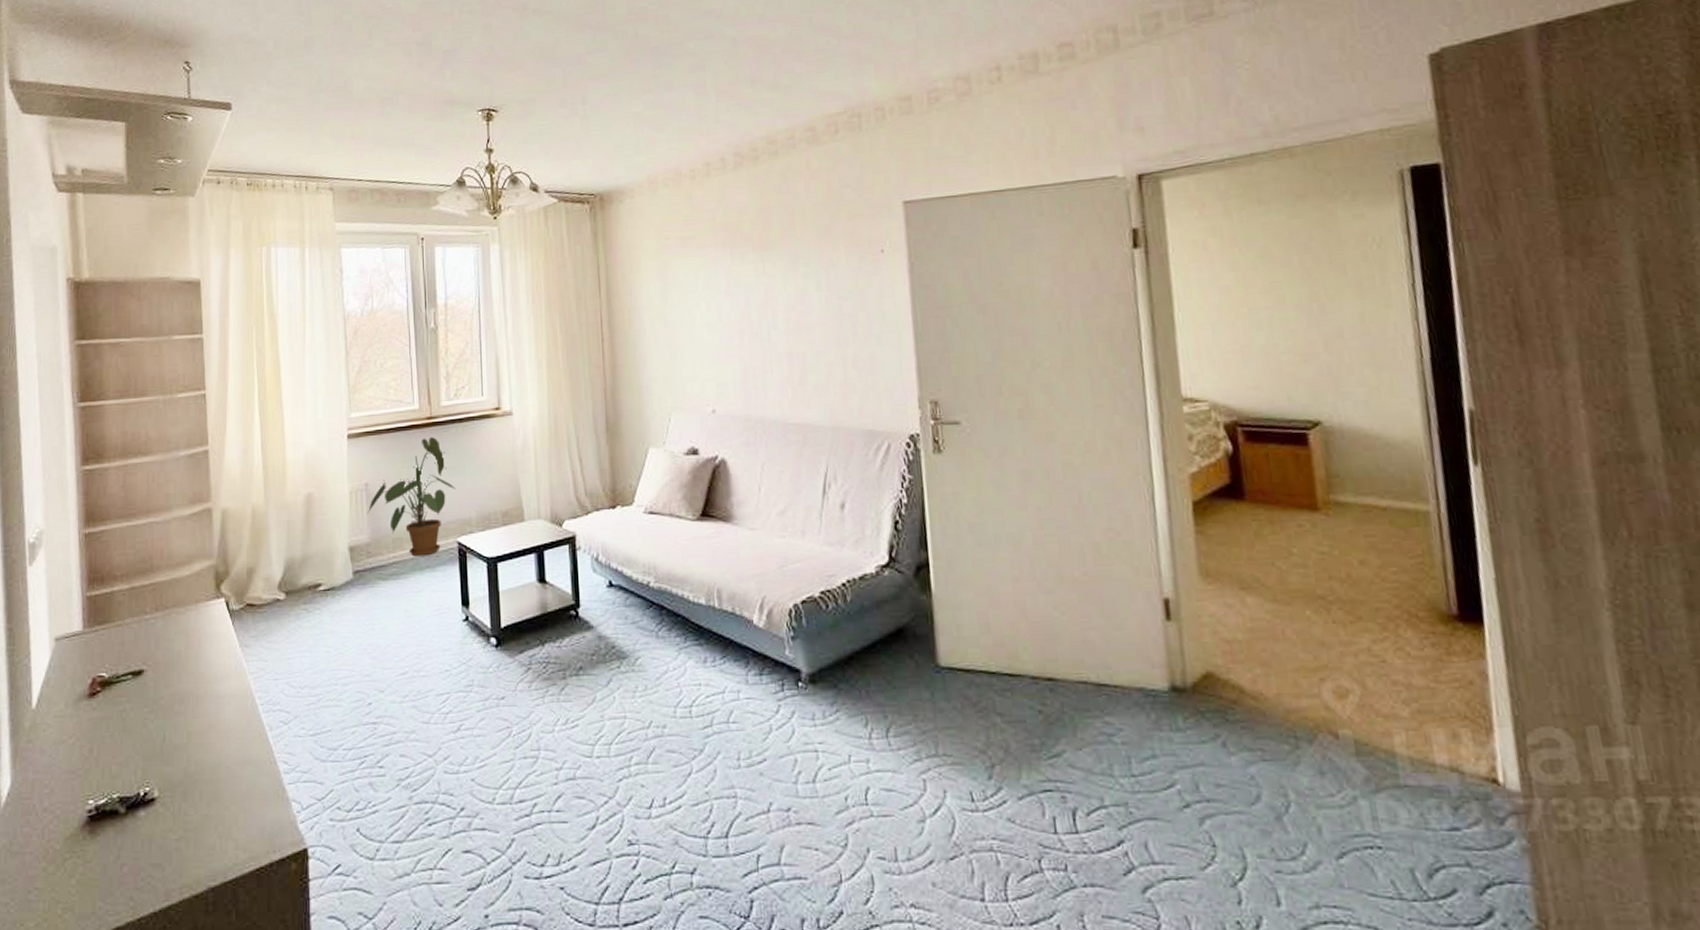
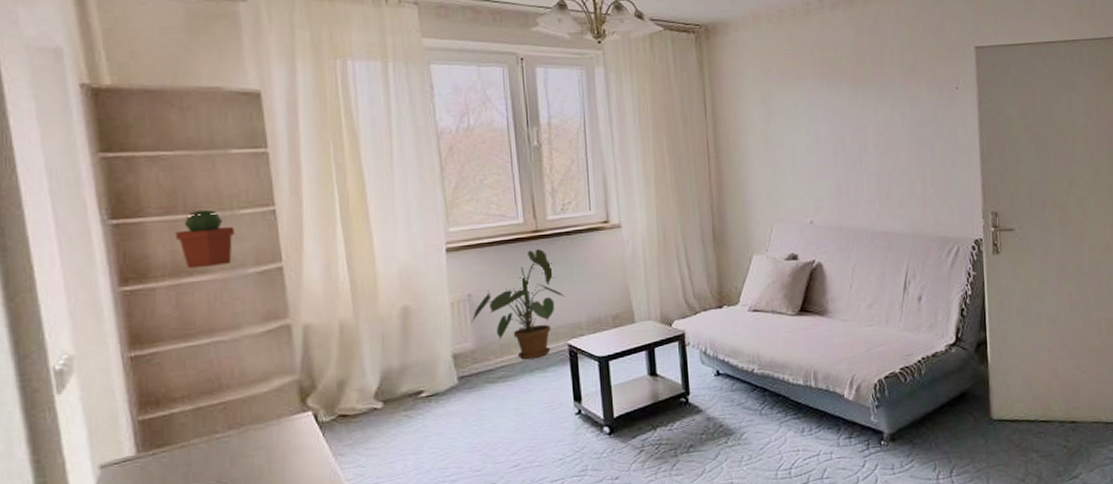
succulent plant: none [126,393,172,451] -> present [175,209,235,269]

